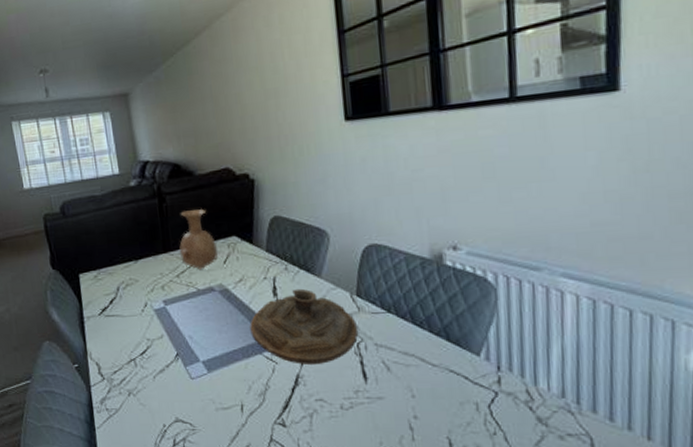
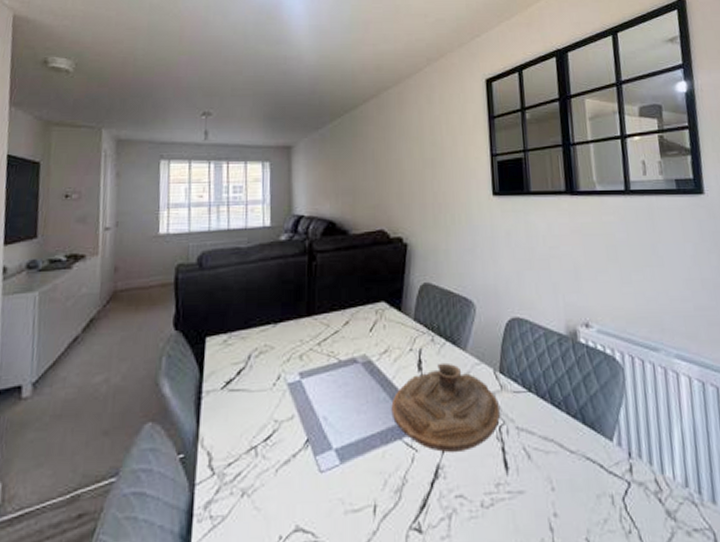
vase: present [179,209,218,270] -> none [325,271,365,338]

